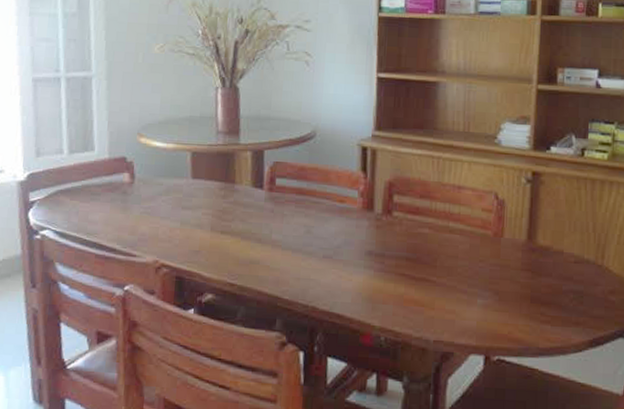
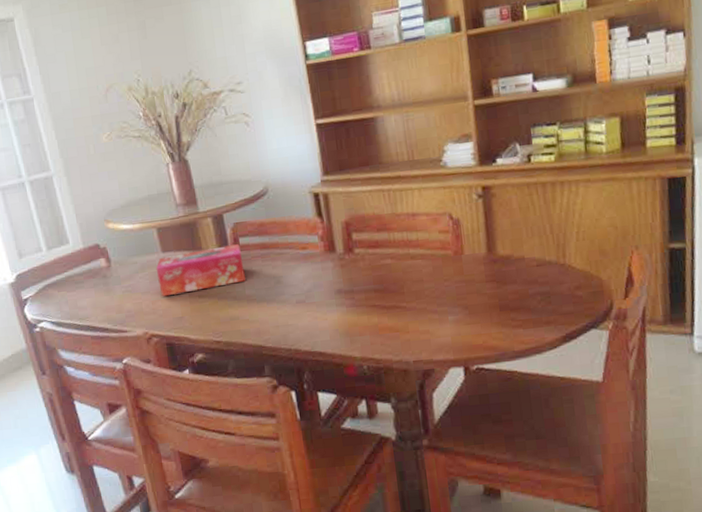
tissue box: none [181,183,276,226] -> present [156,244,246,297]

